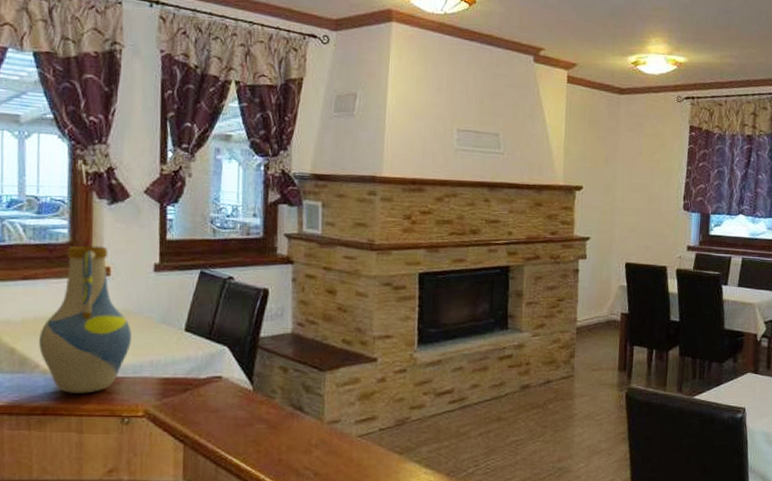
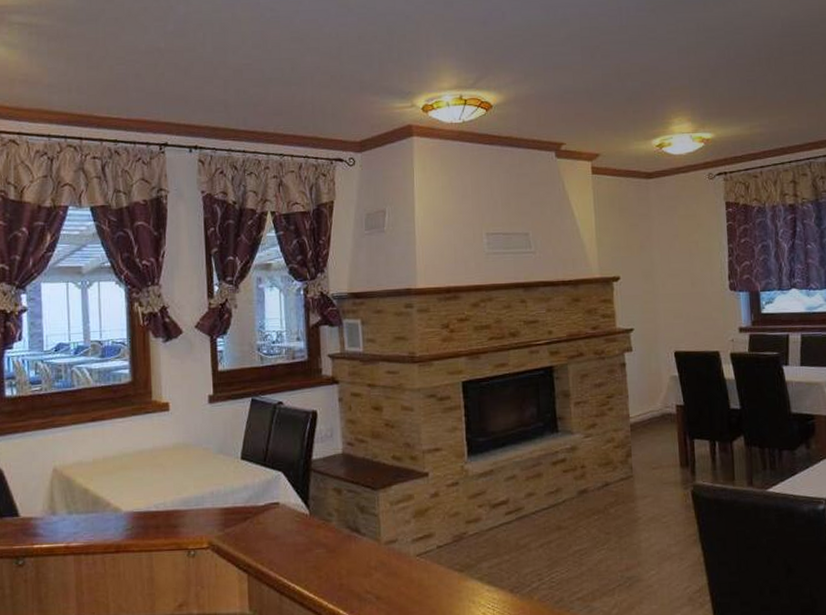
vase: present [39,245,131,393] -> none [109,383,192,529]

